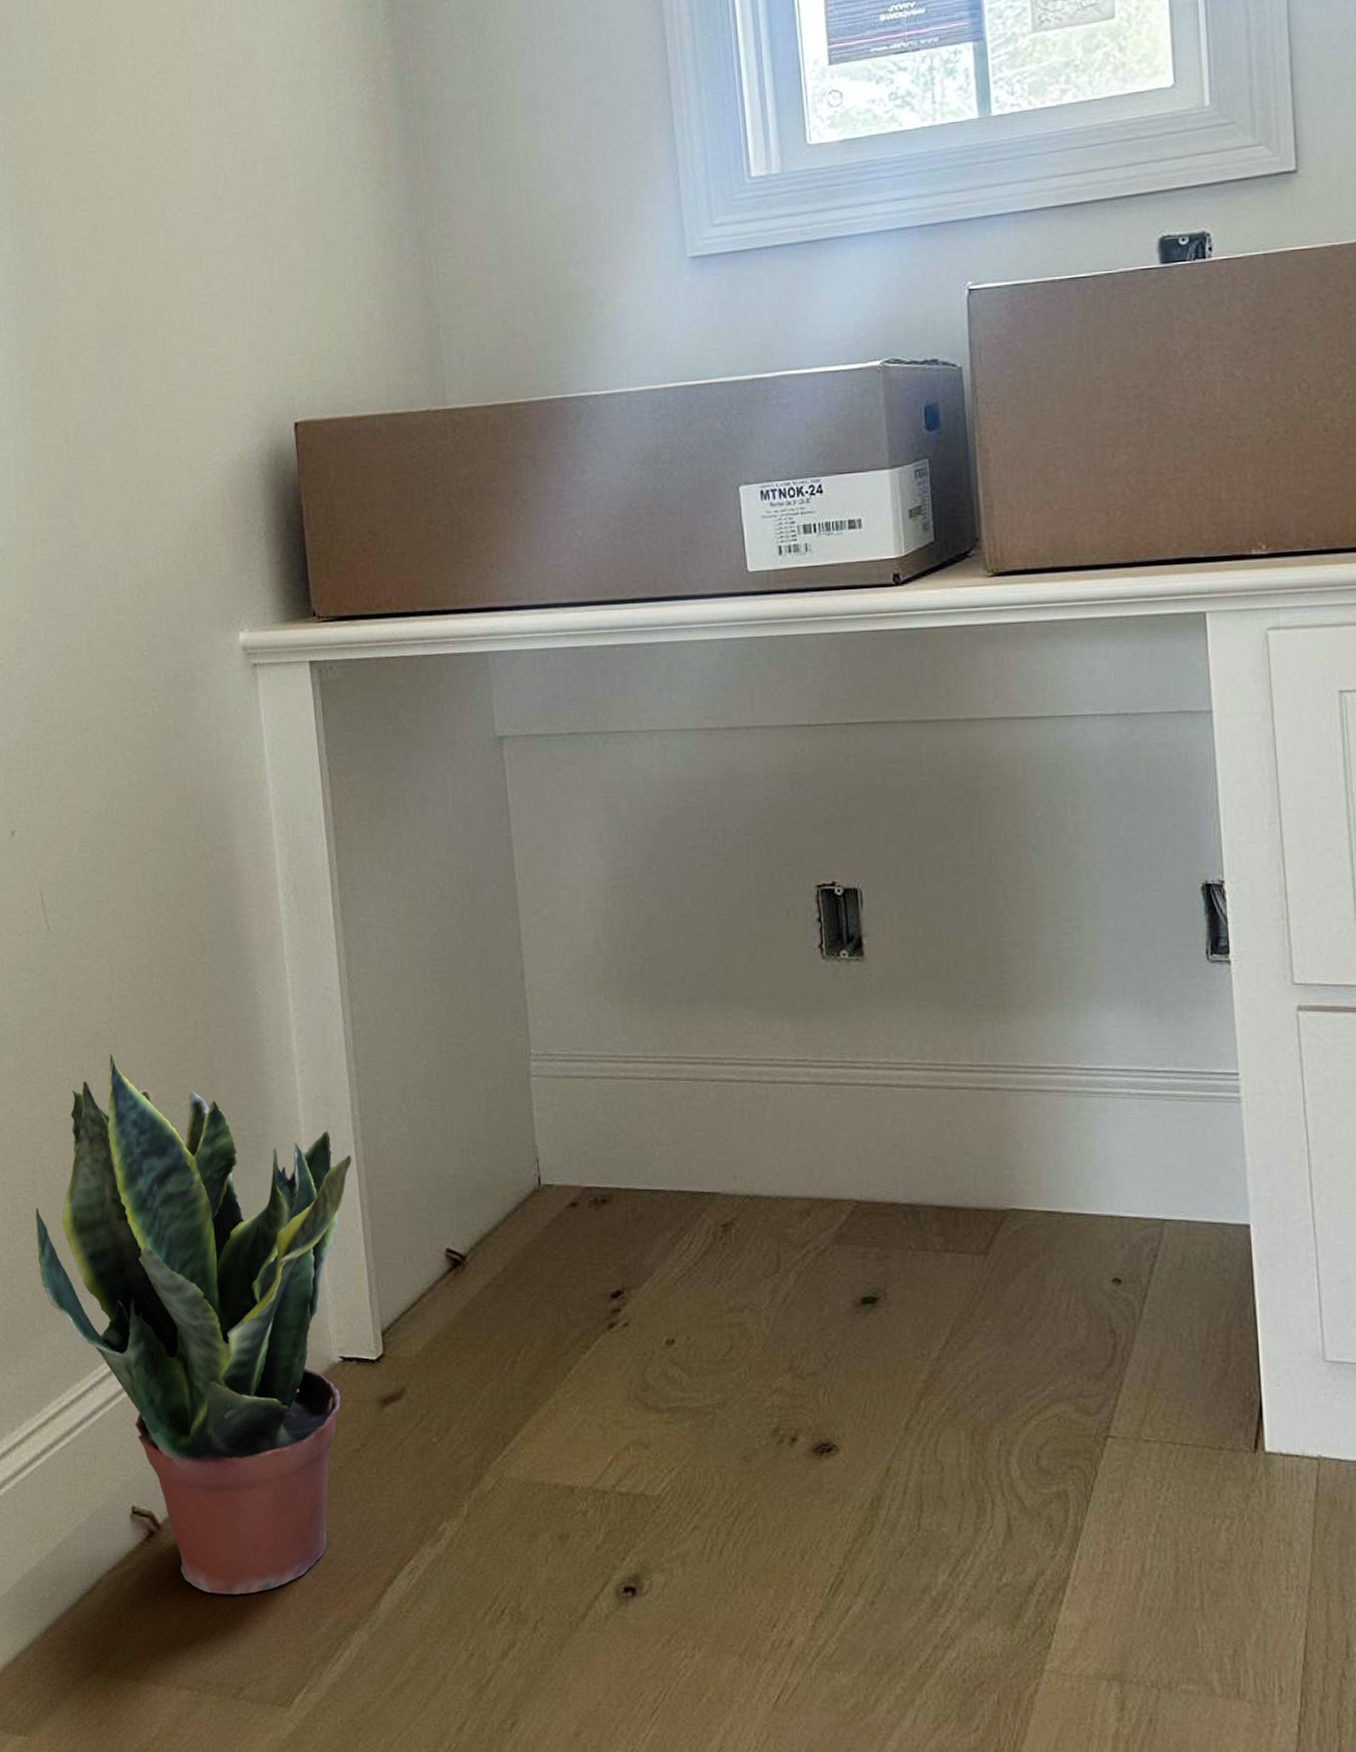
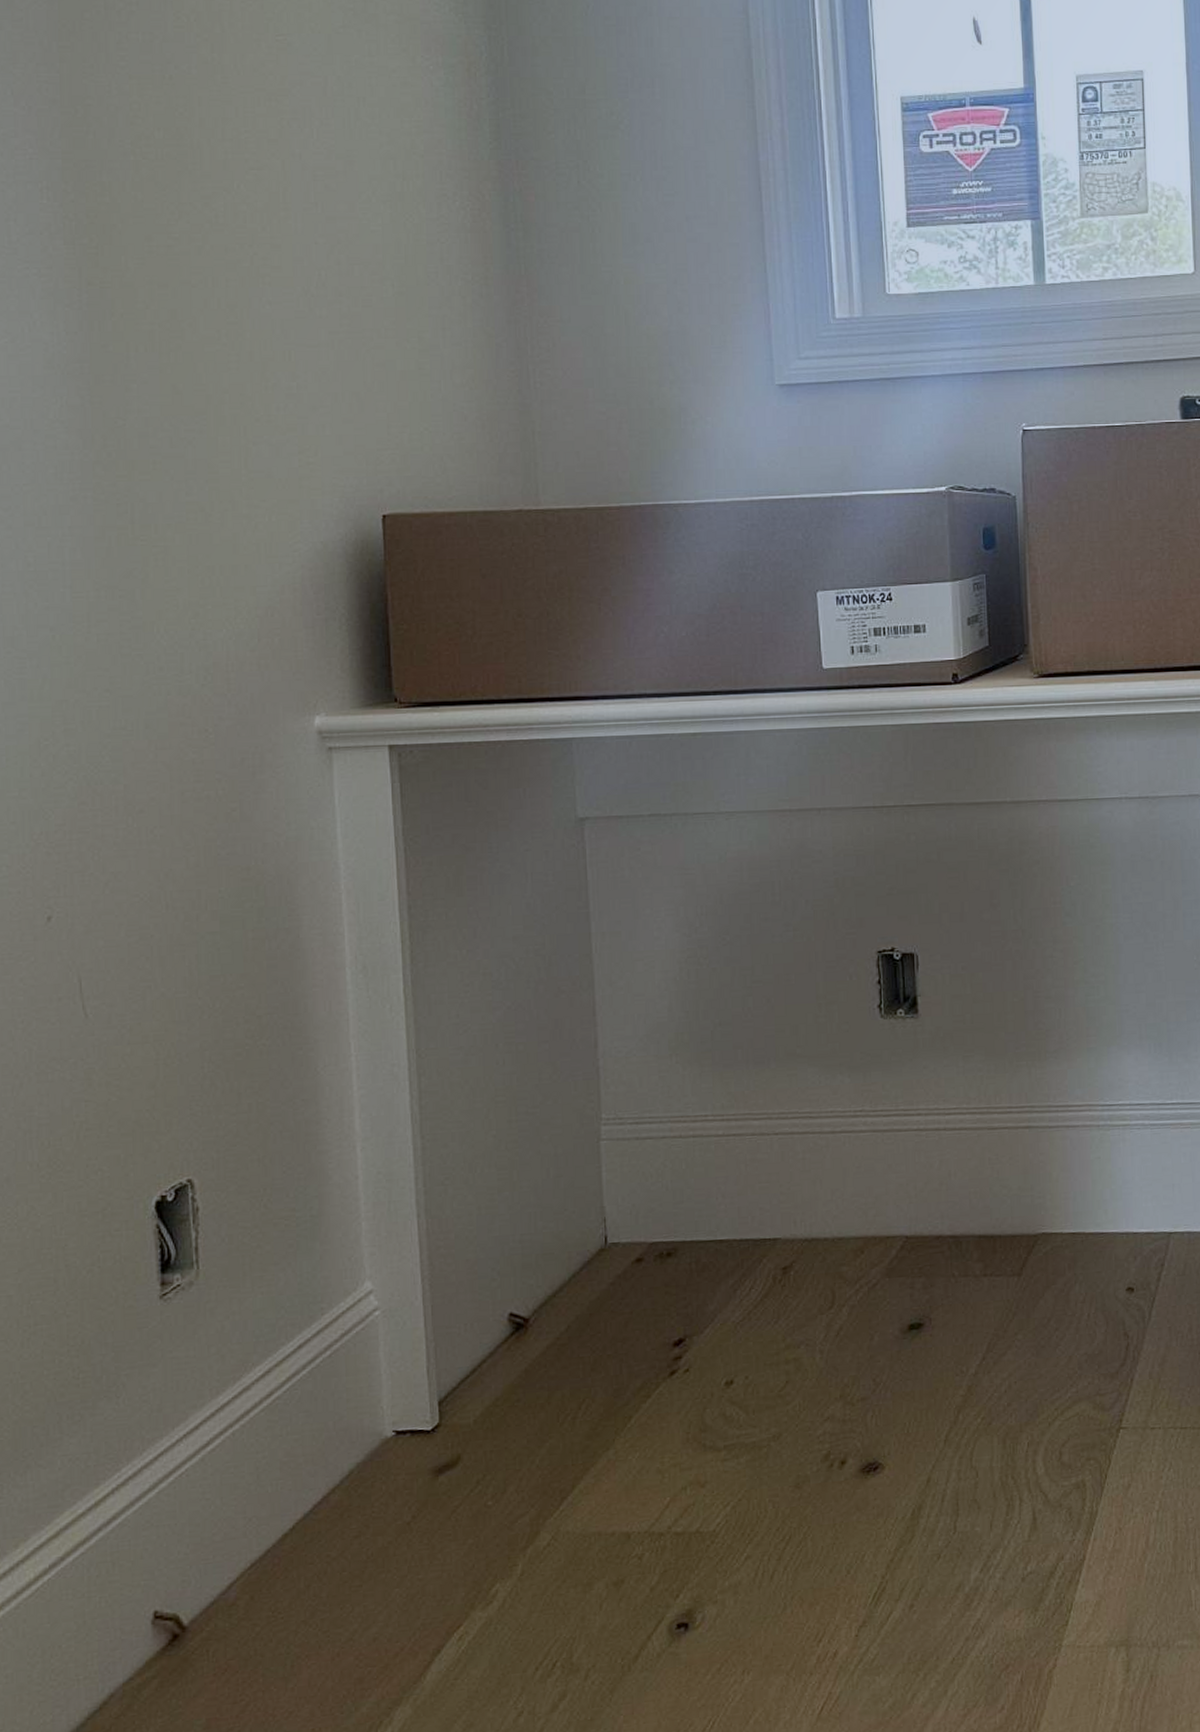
potted plant: present [35,1053,352,1595] -> none [55,1142,414,1691]

